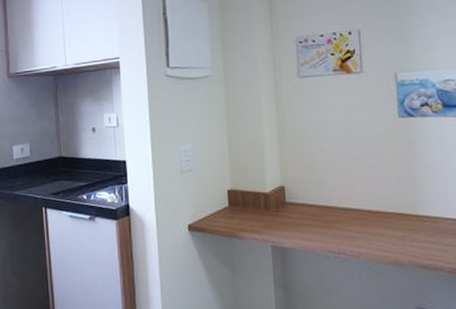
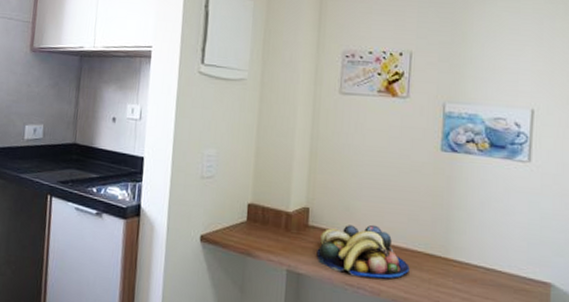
fruit bowl: none [297,193,384,244] -> present [317,224,410,279]

